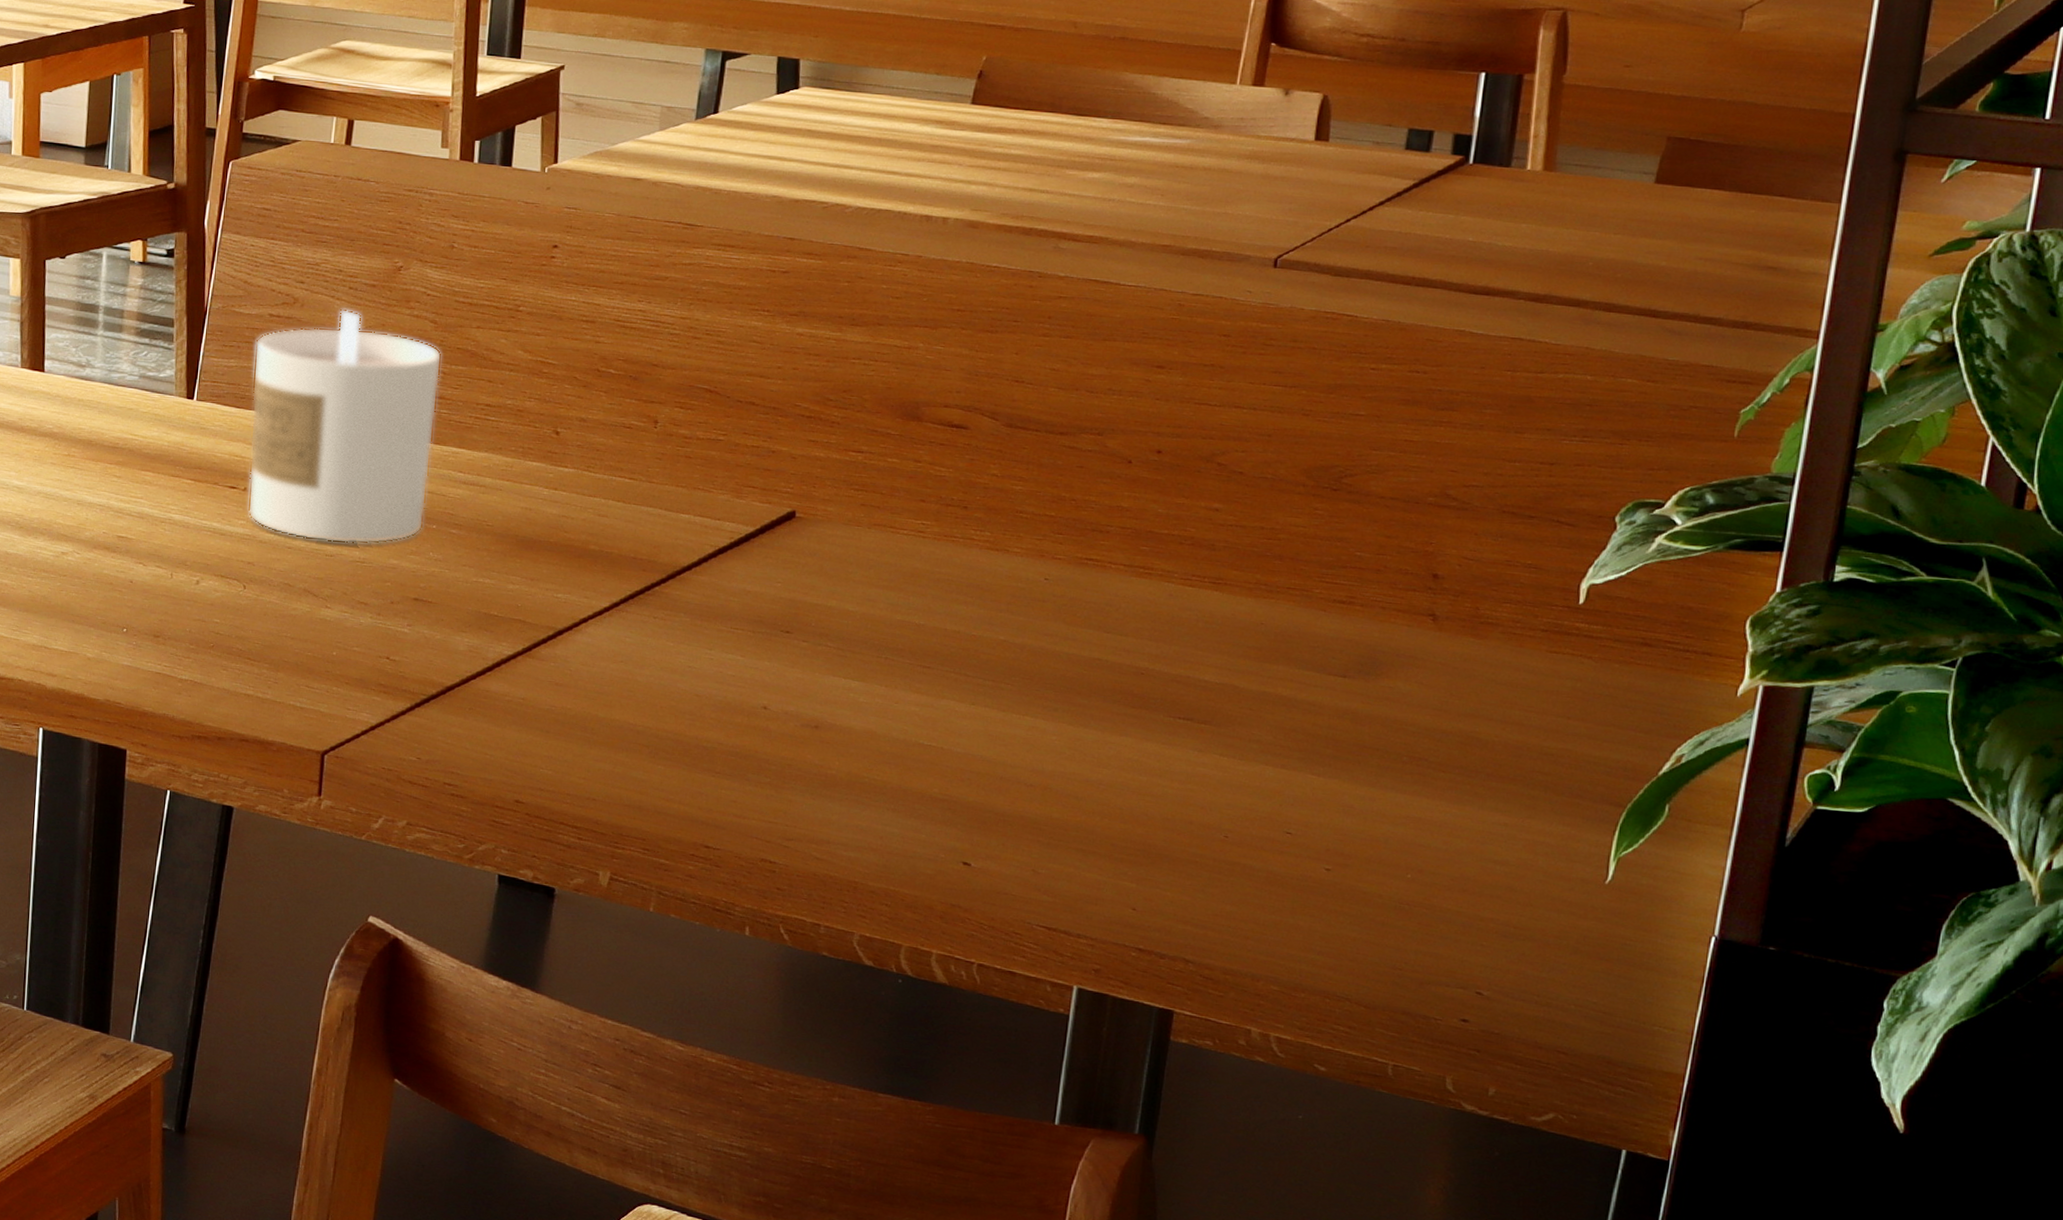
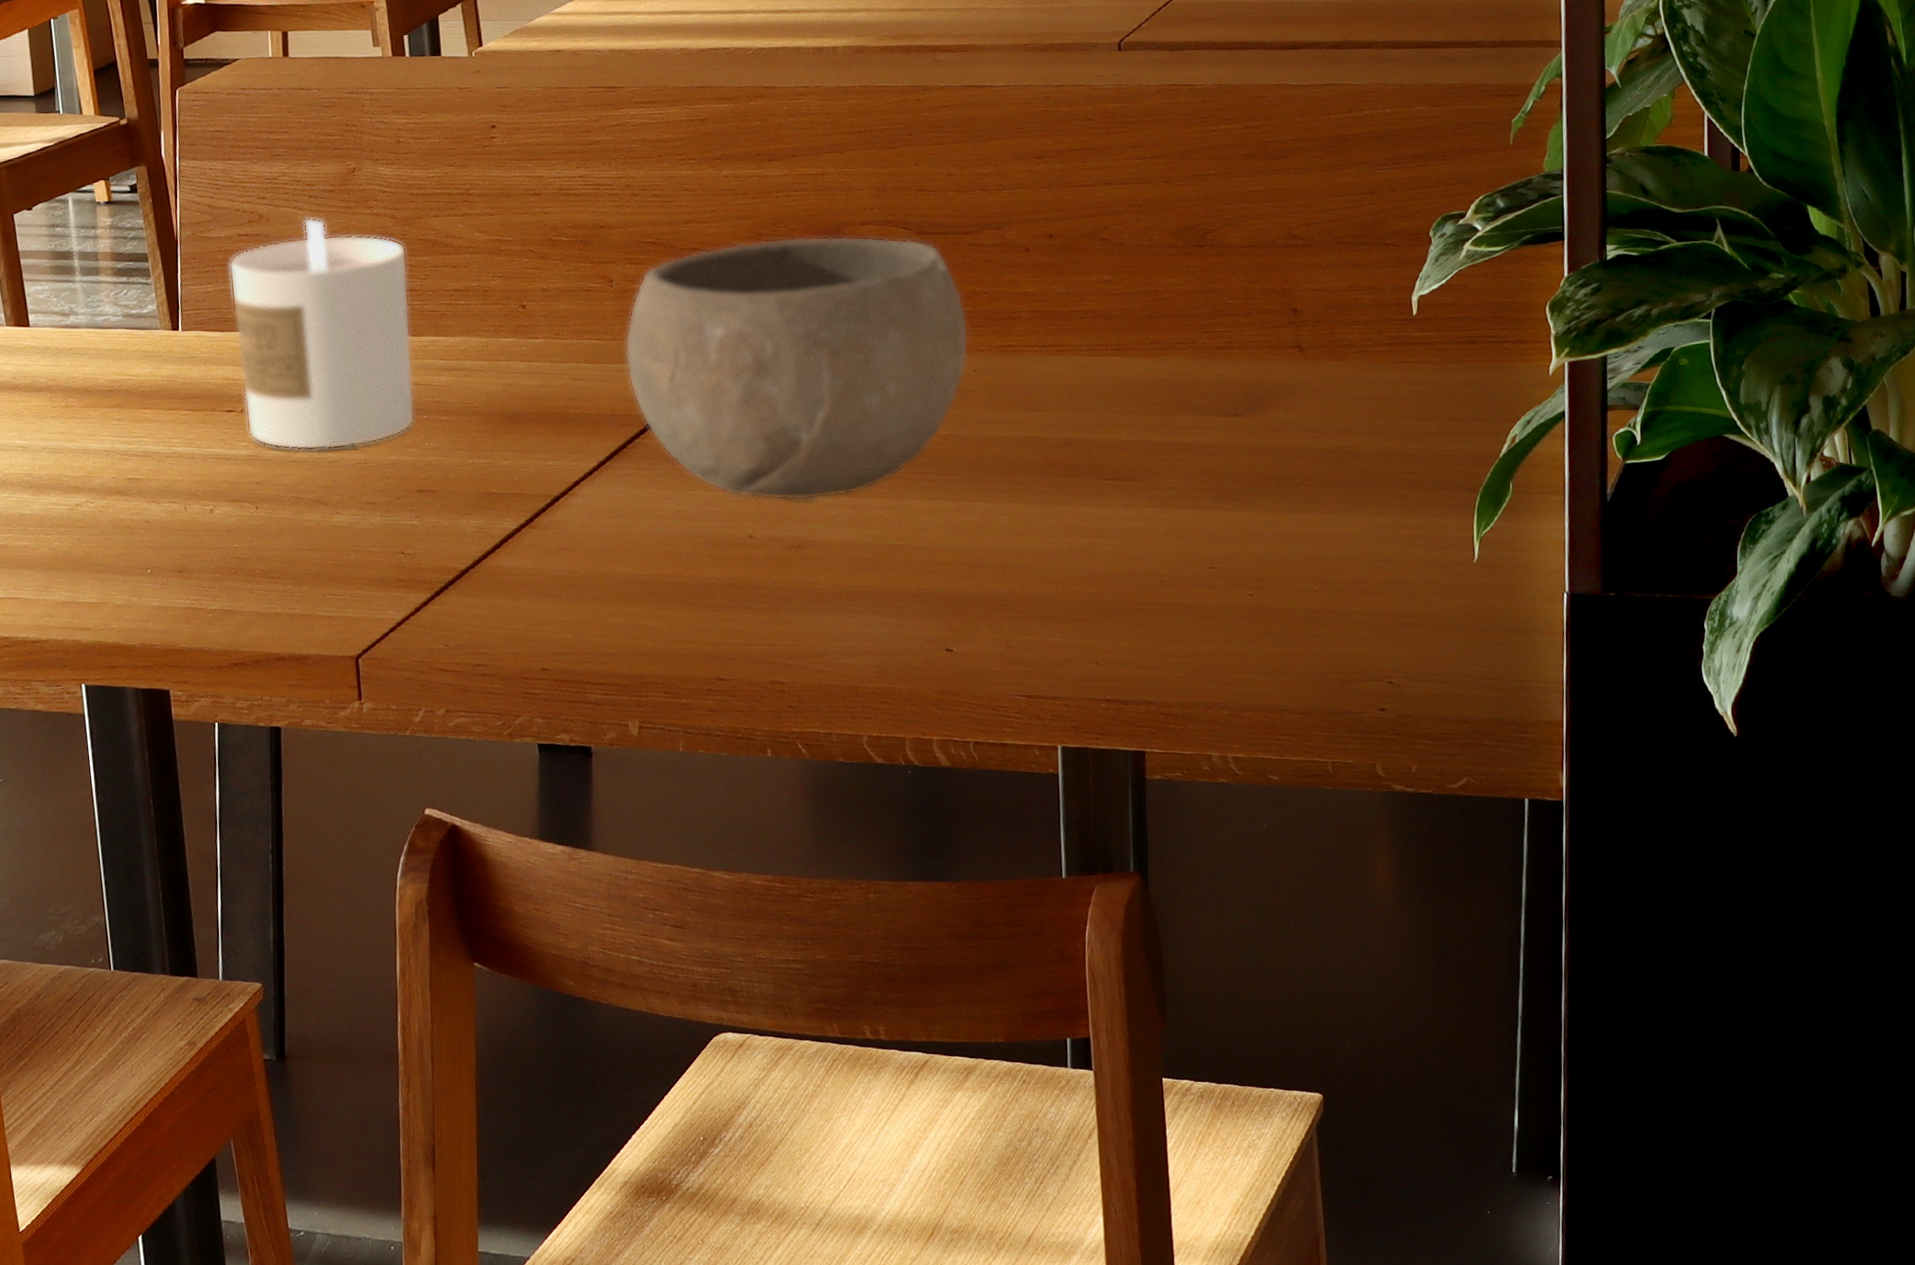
bowl: none [657,405,1048,684] -> present [624,236,969,501]

